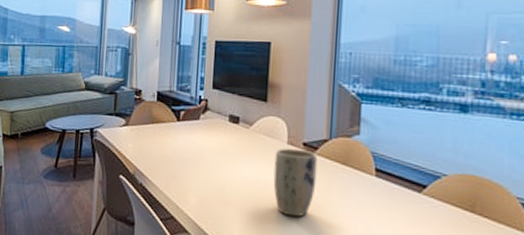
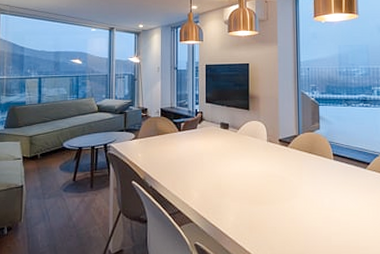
plant pot: present [273,148,318,217] -> none [258,144,291,199]

